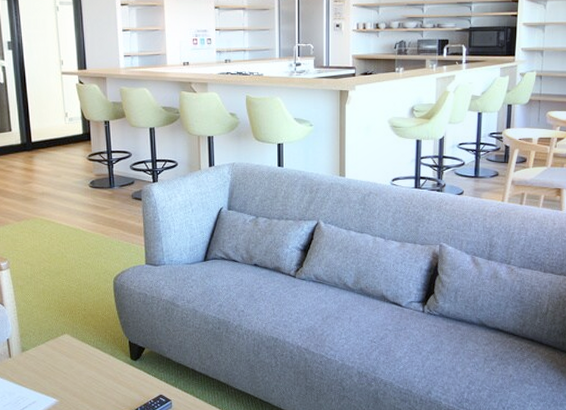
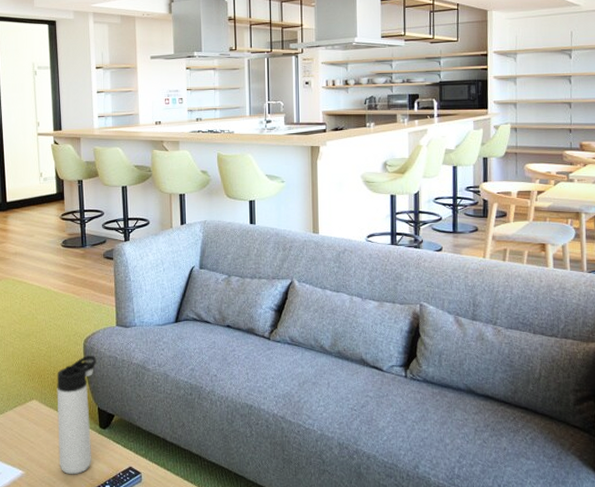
thermos bottle: none [87,293,127,403] -> present [57,356,97,475]

